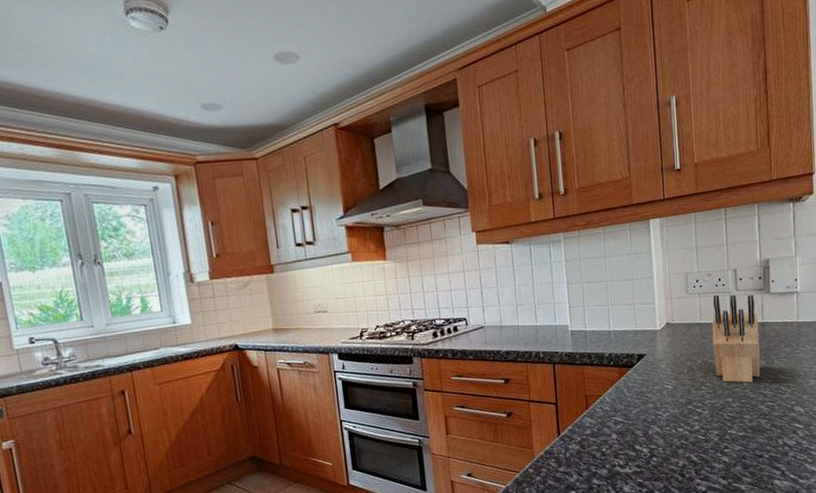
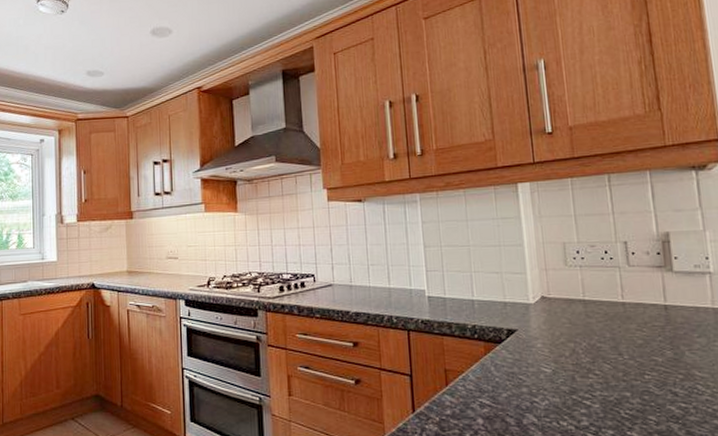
knife block: present [712,294,760,383] -> none [598,269,667,377]

